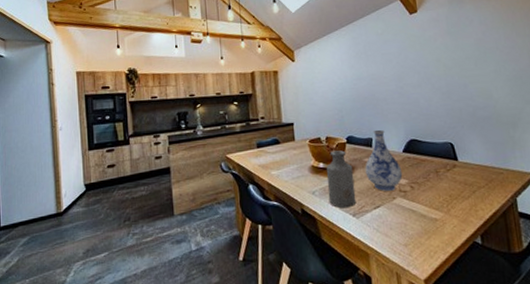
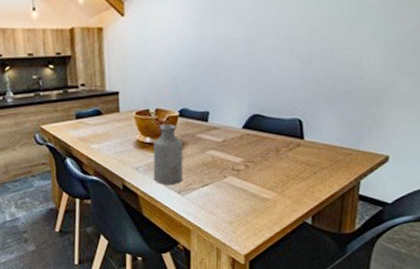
vase: present [365,129,403,191] -> none [197,102,239,169]

